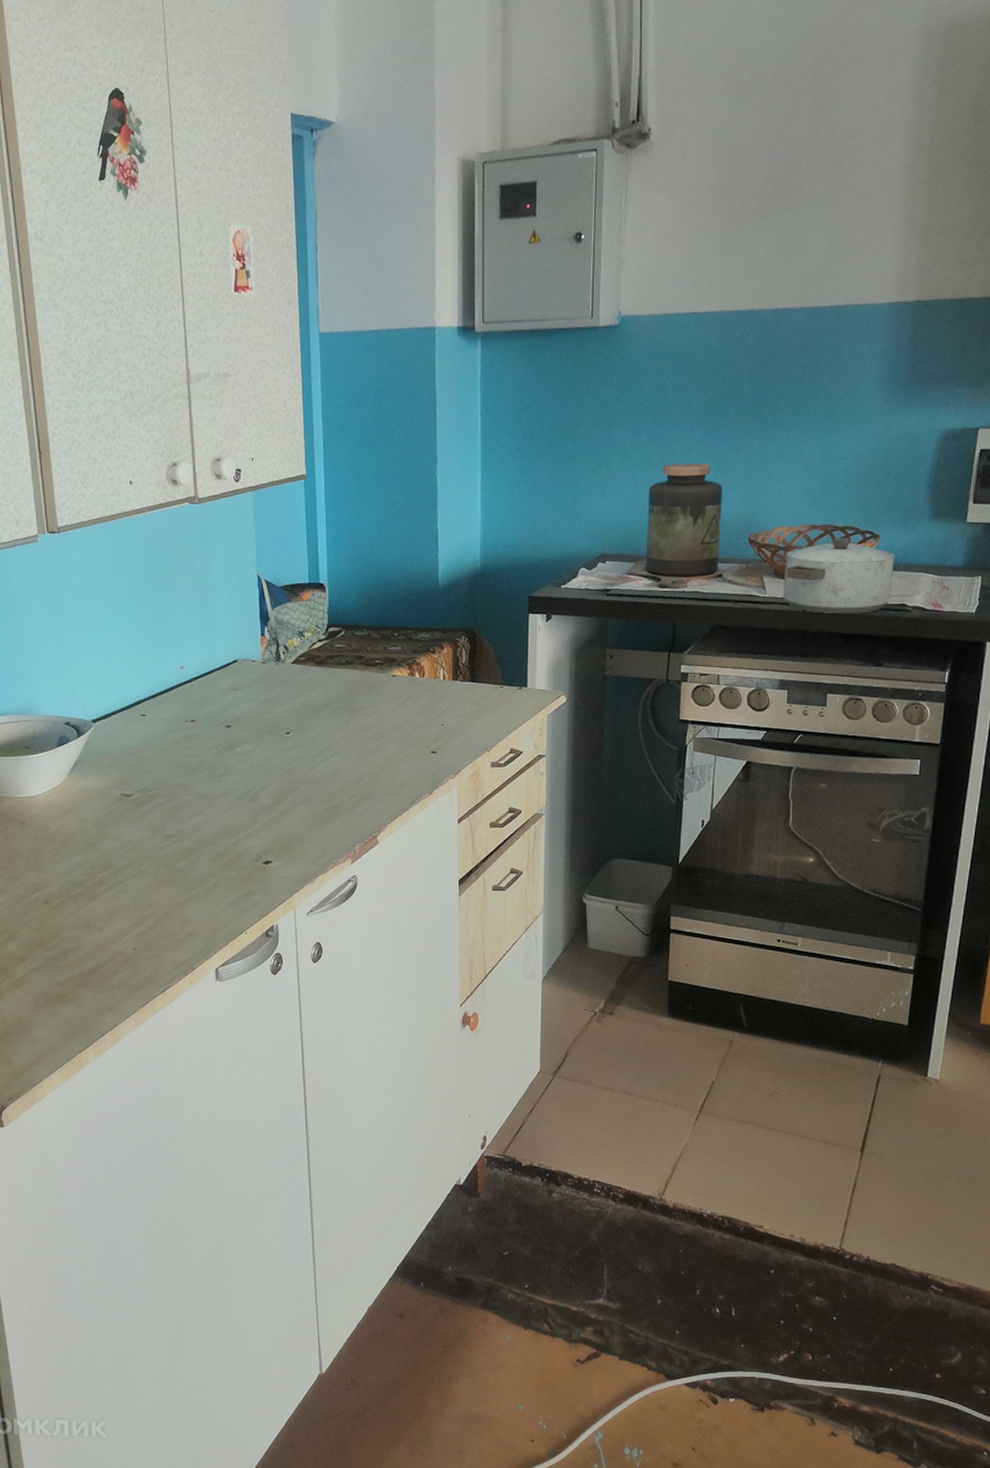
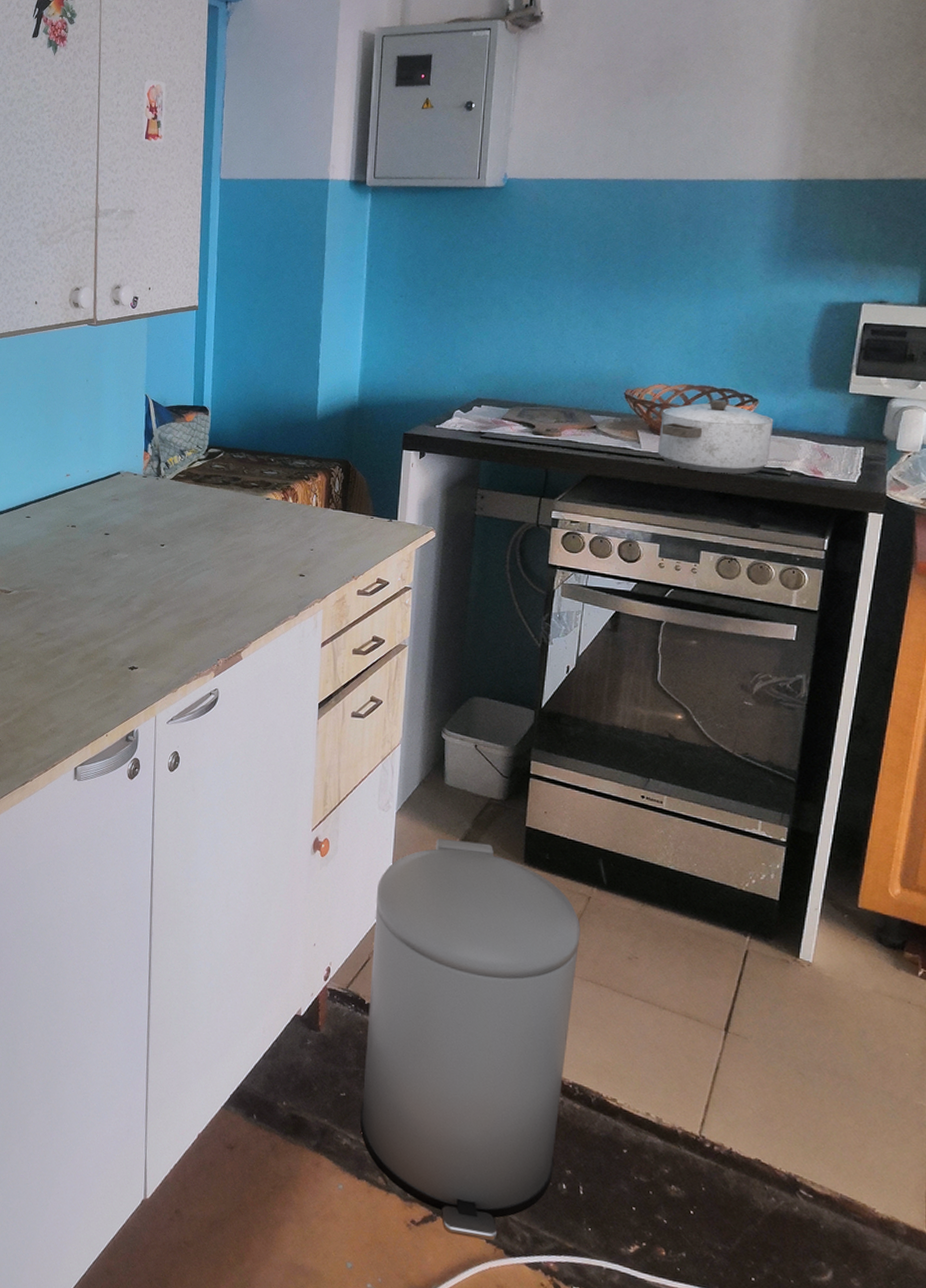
pedal bin: none [524,1001,724,1368] -> present [360,838,581,1241]
jar: present [645,463,723,578] -> none [520,318,601,427]

